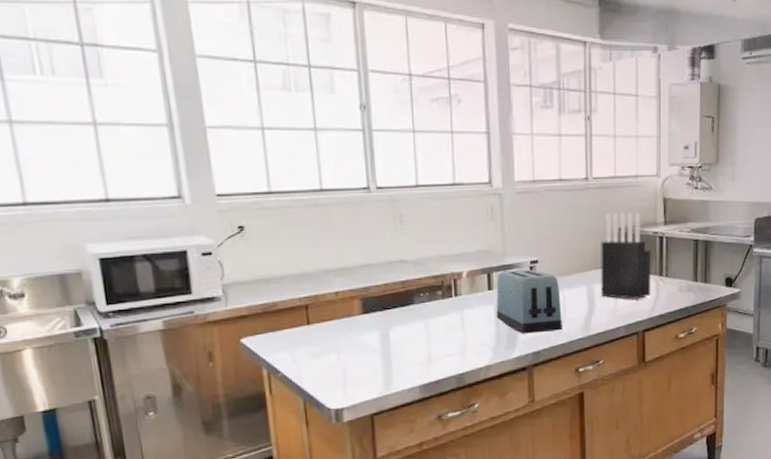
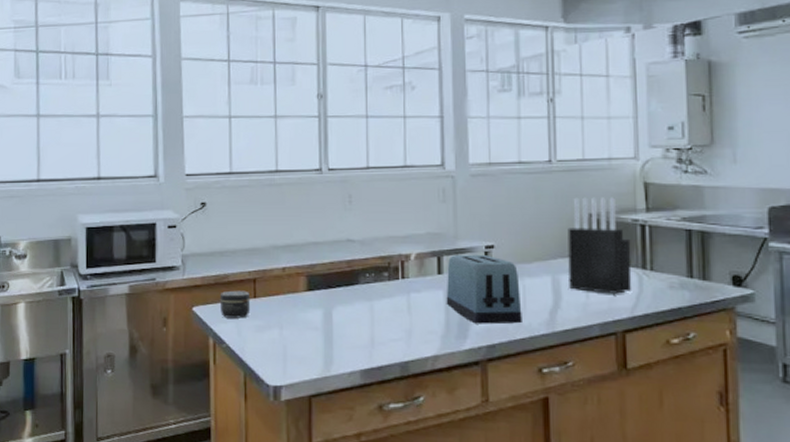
jar: none [269,318,305,347] -> present [219,290,251,319]

